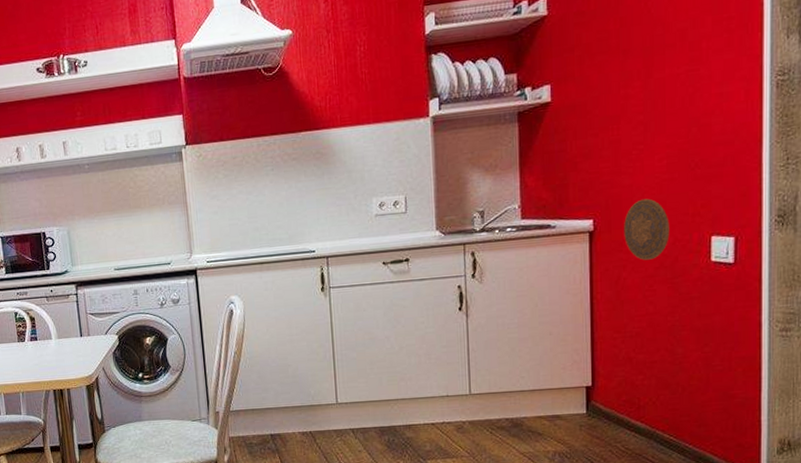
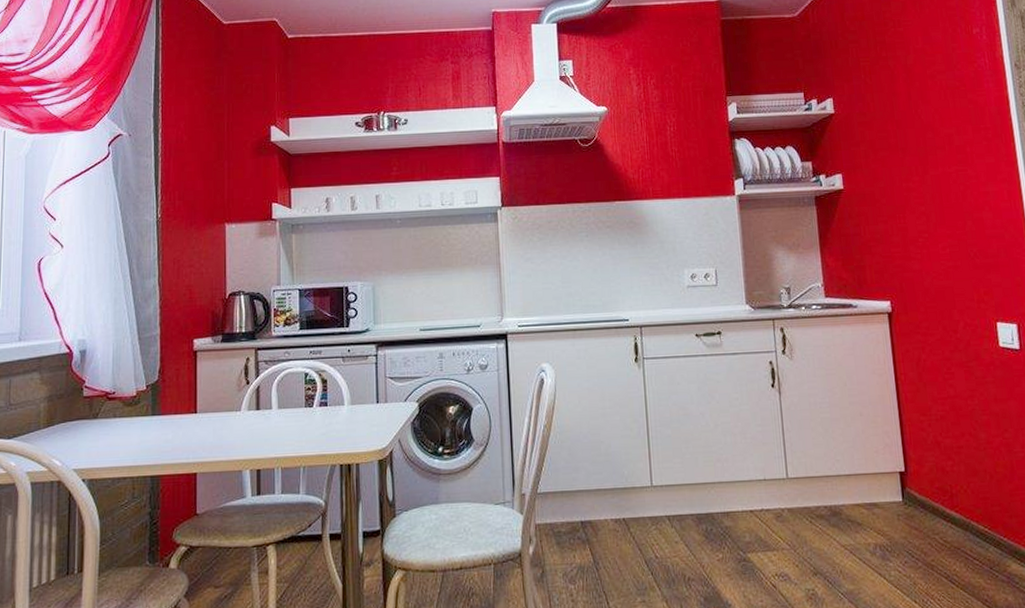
decorative plate: present [624,198,670,261] -> none [918,283,960,343]

